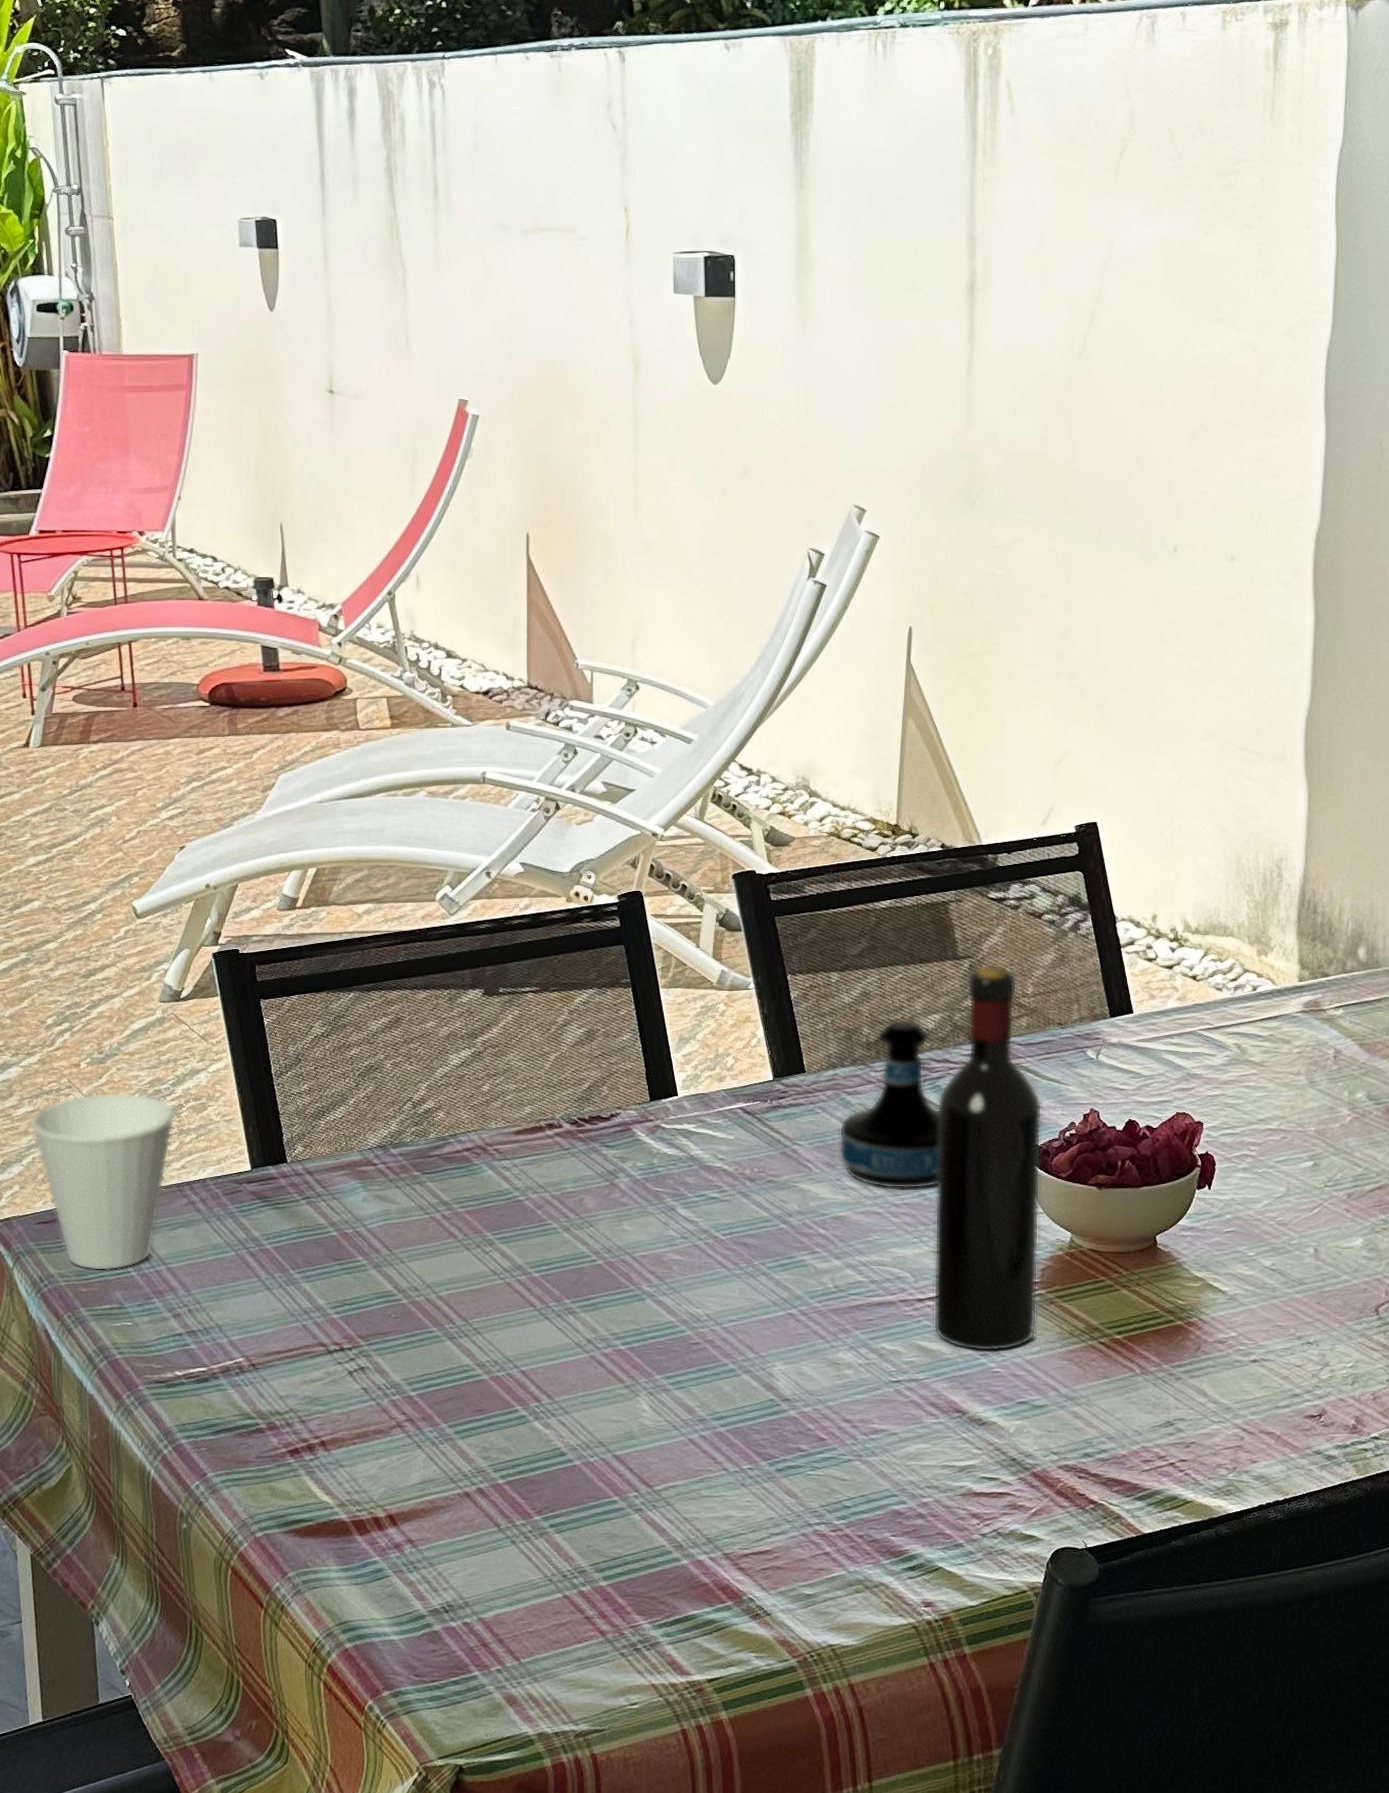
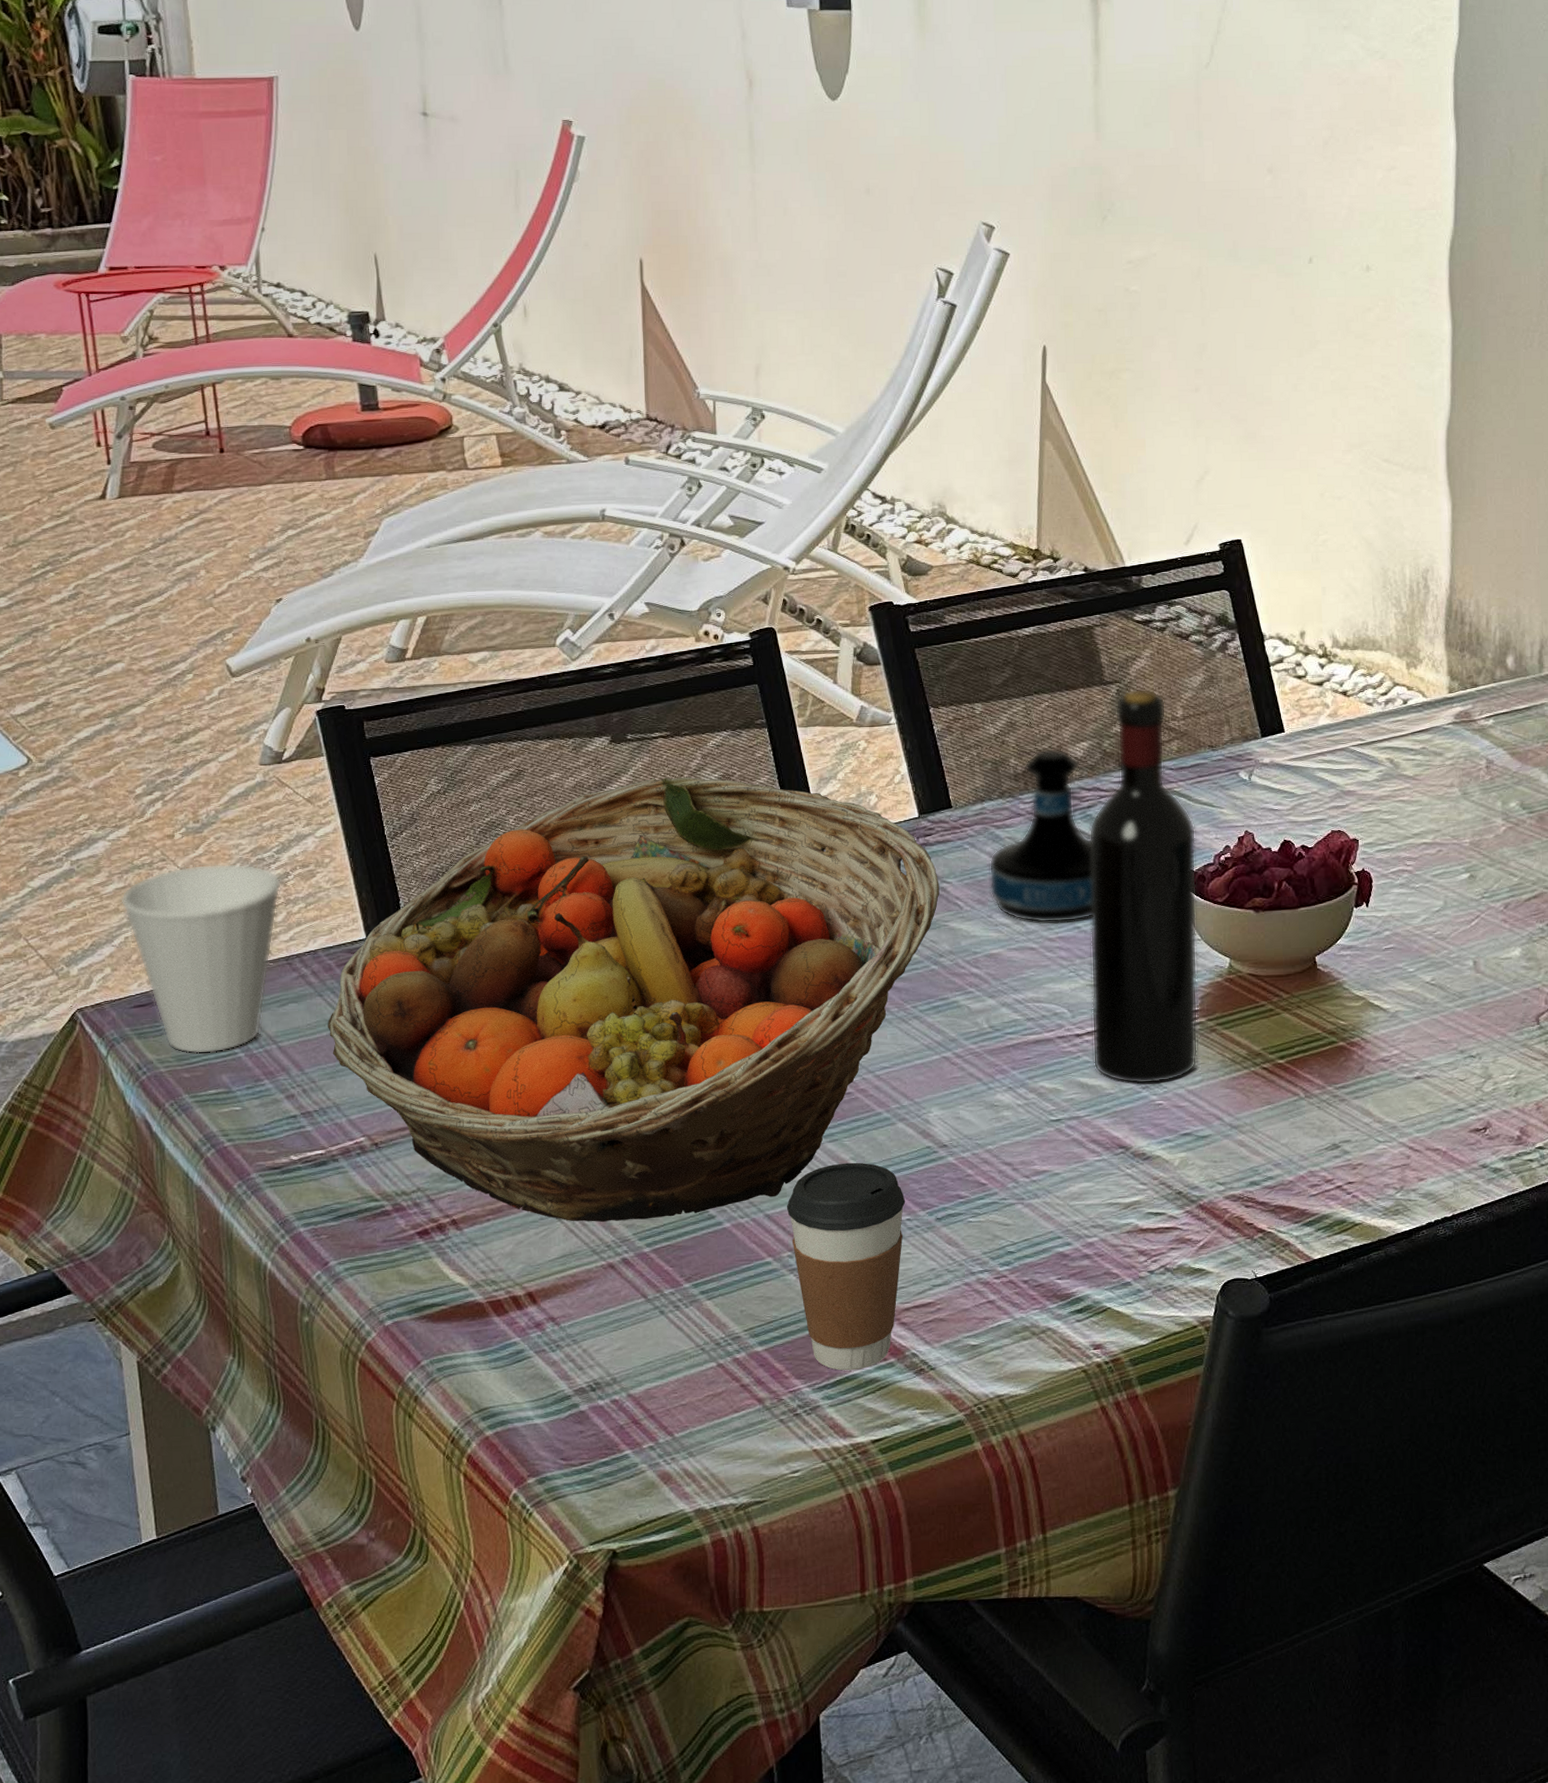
fruit basket: none [213,1031,791,1452] -> present [328,776,940,1222]
coffee cup: none [634,1410,748,1611] -> present [786,1162,906,1371]

